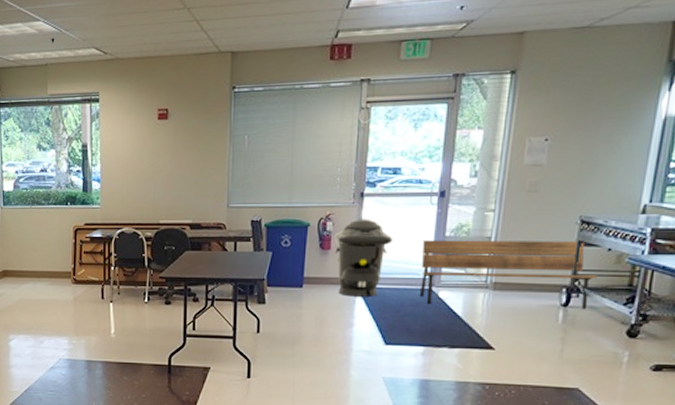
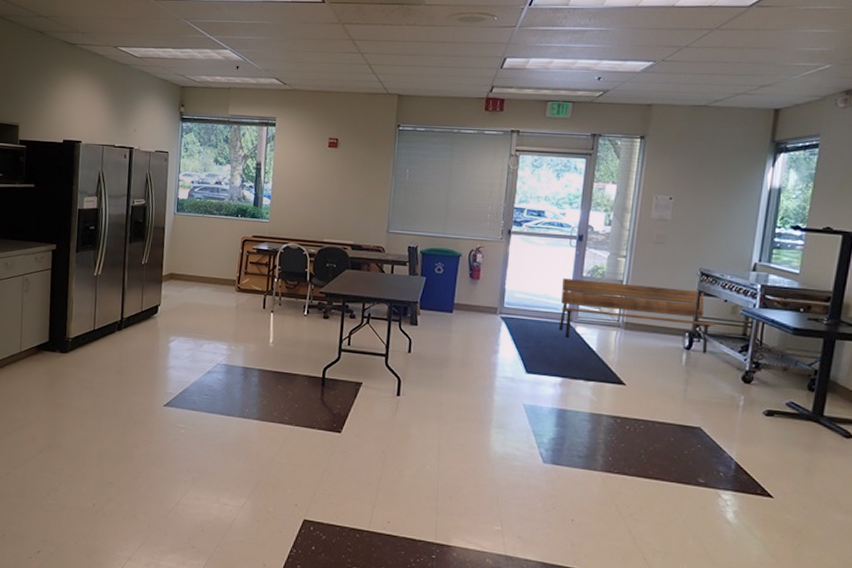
trash can: present [334,219,392,297] -> none [483,253,535,327]

